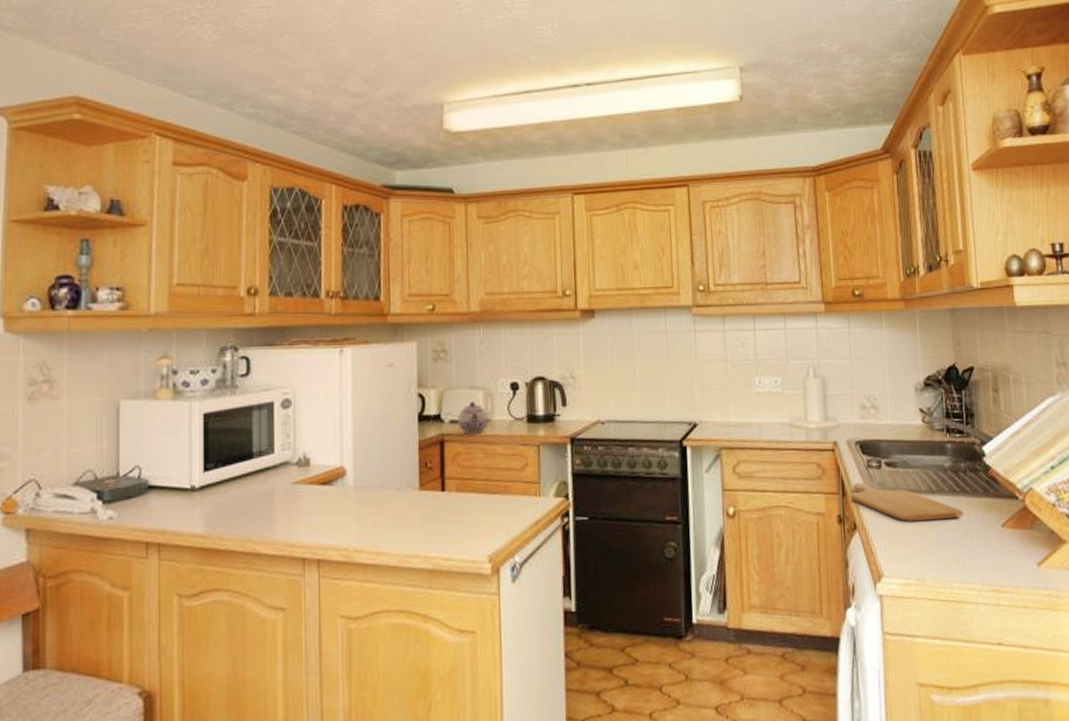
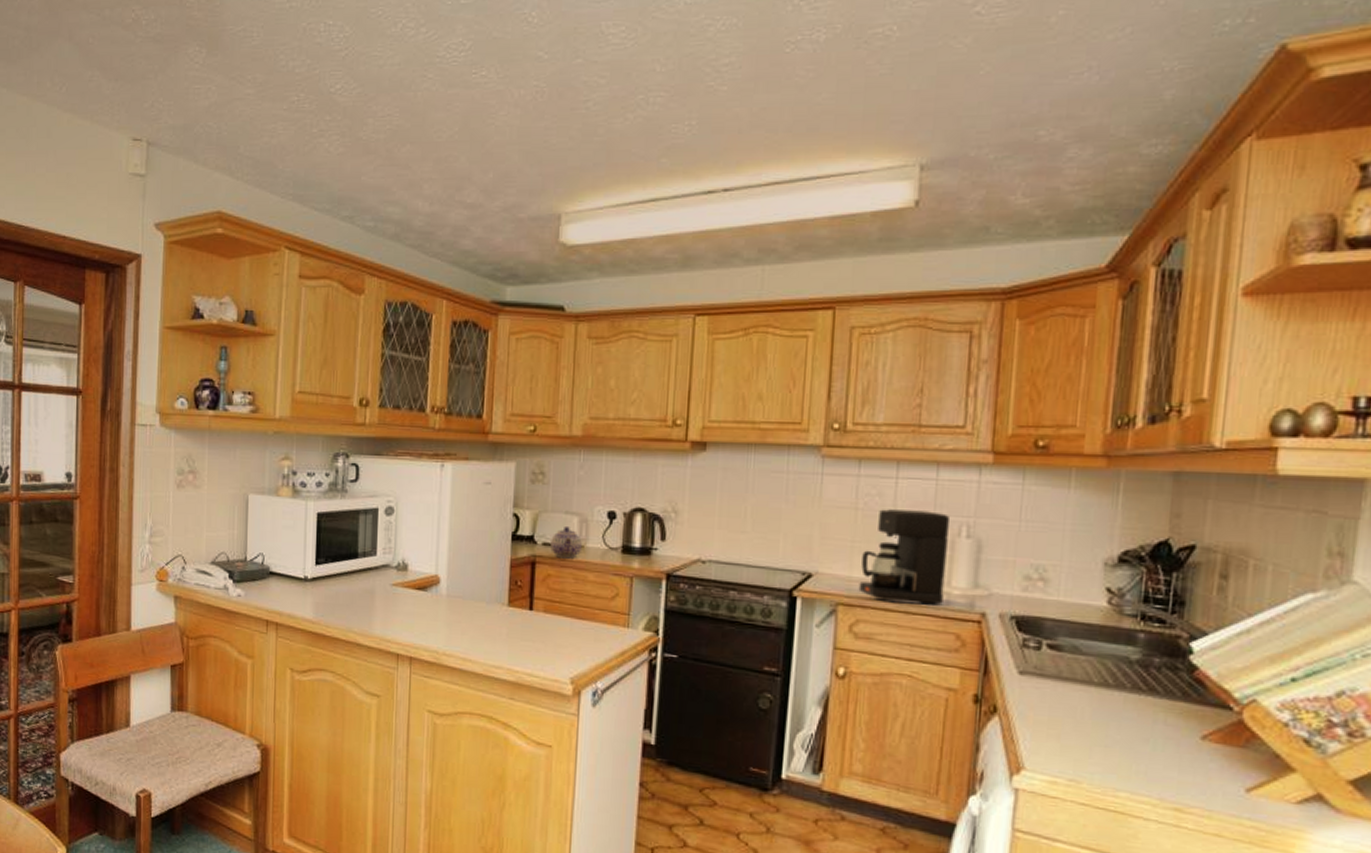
coffee maker: none [735,357,804,441] -> present [858,509,951,604]
chopping board: present [849,482,964,521] -> none [993,662,1149,720]

